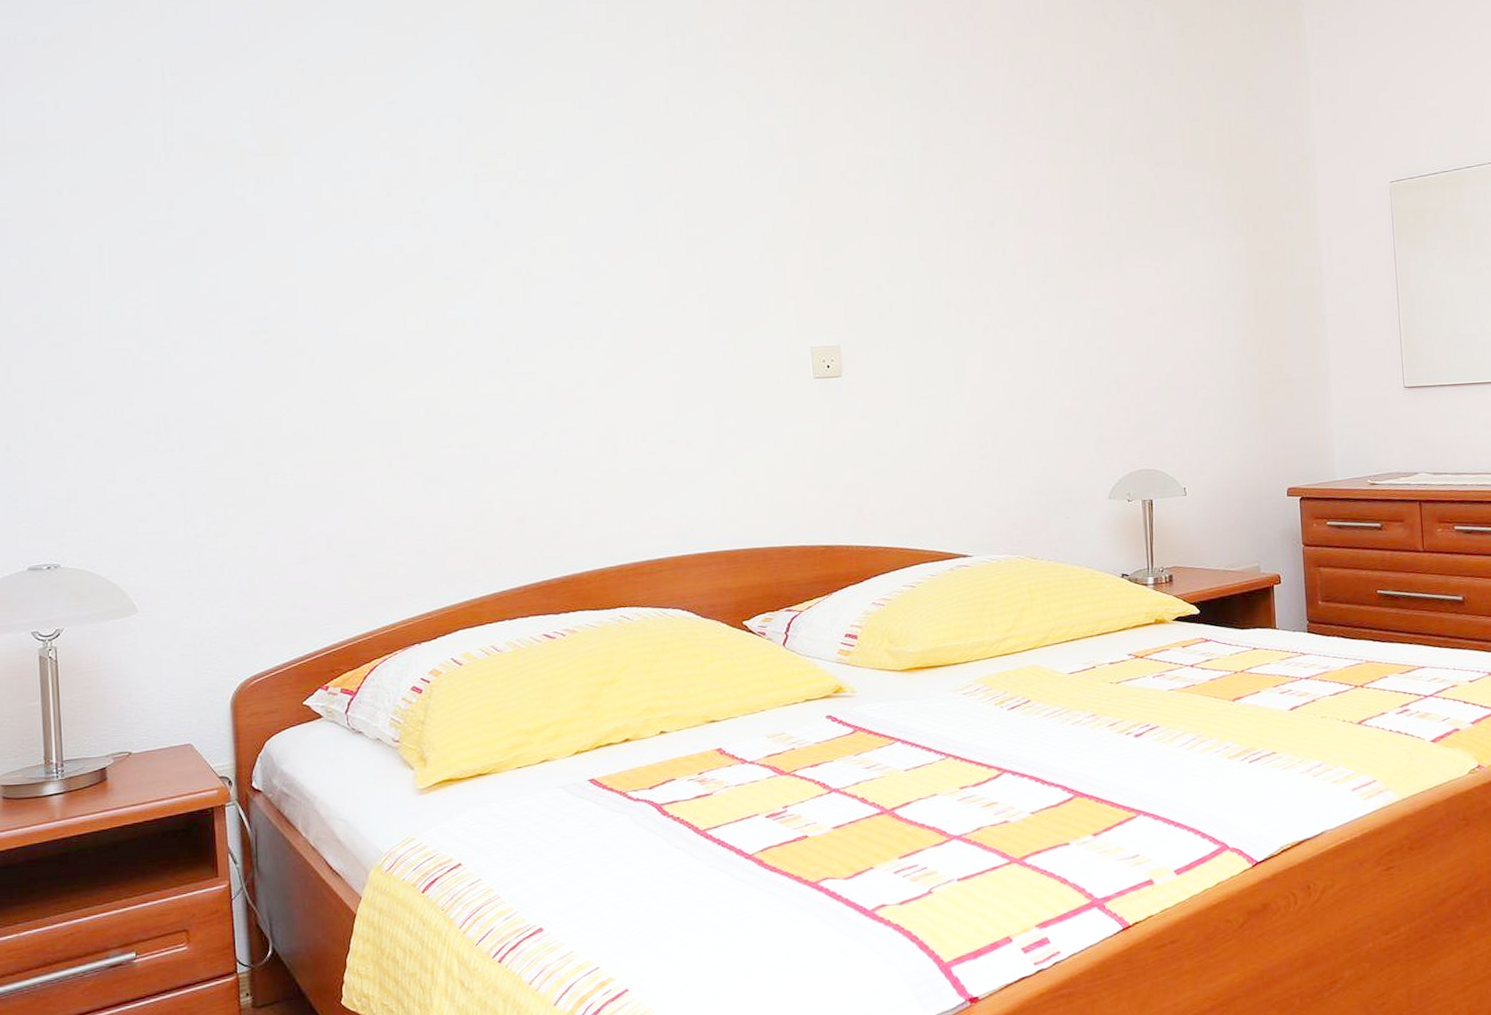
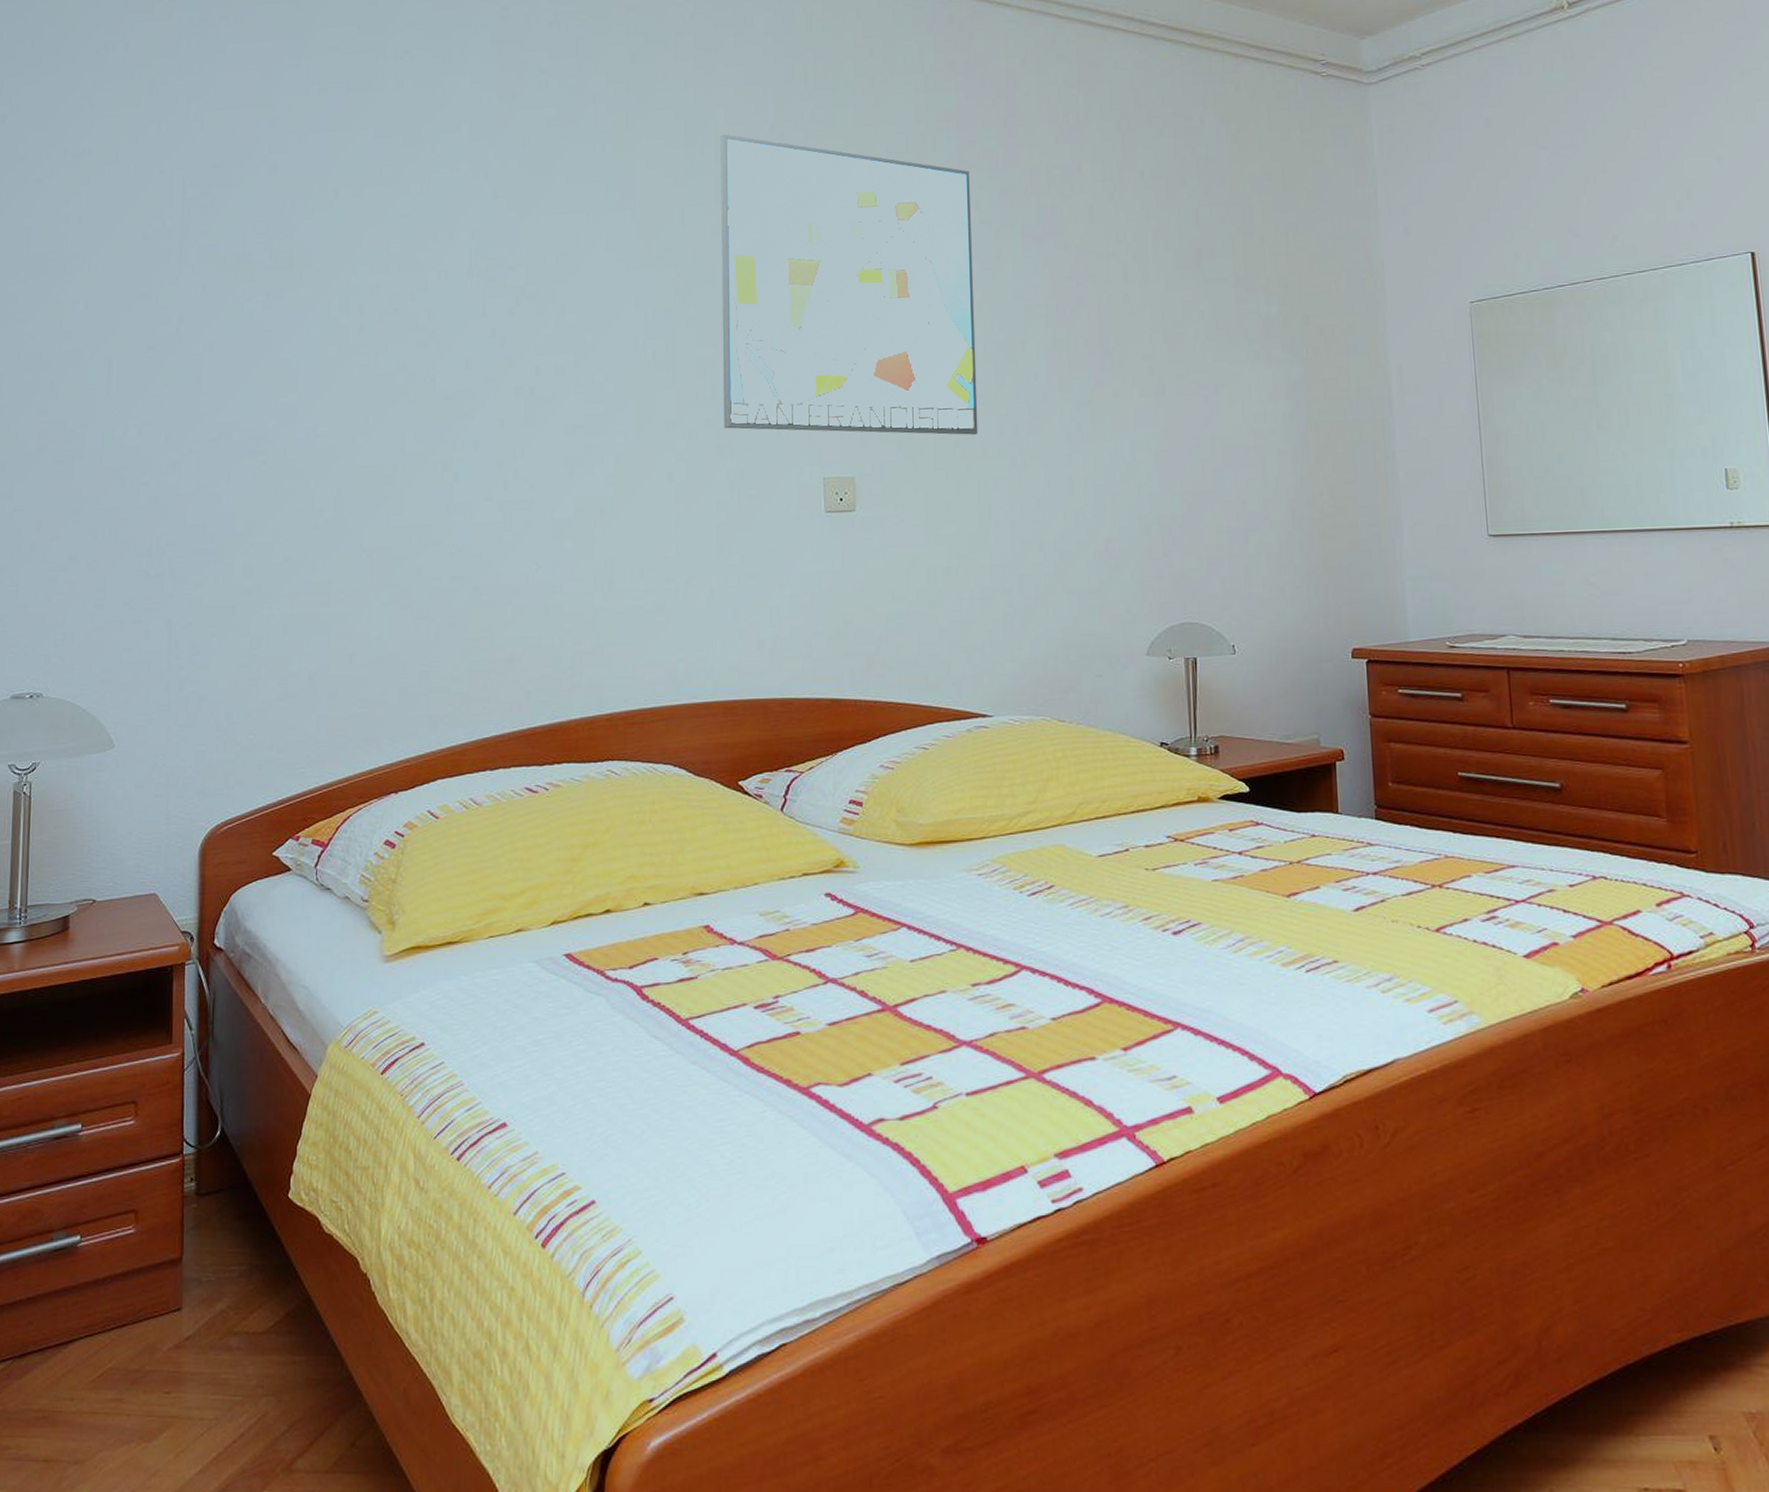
wall art: none [699,25,953,306] -> present [720,134,978,435]

